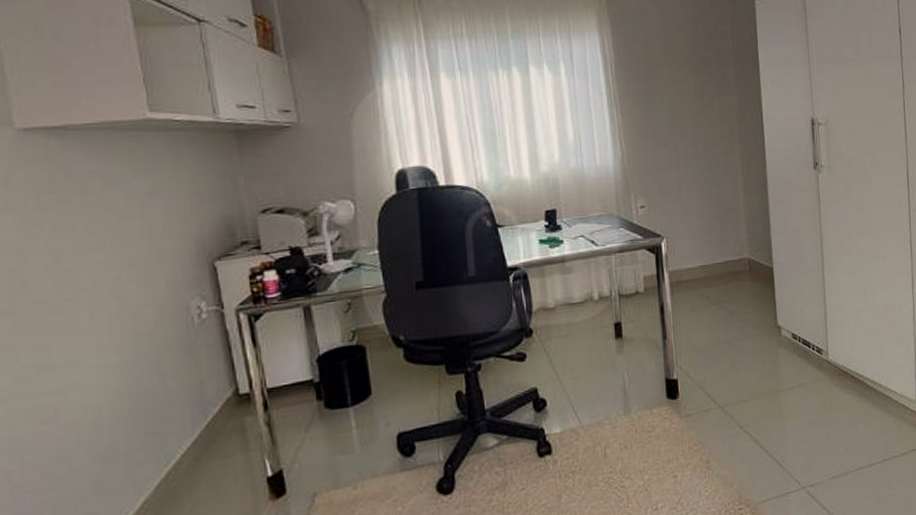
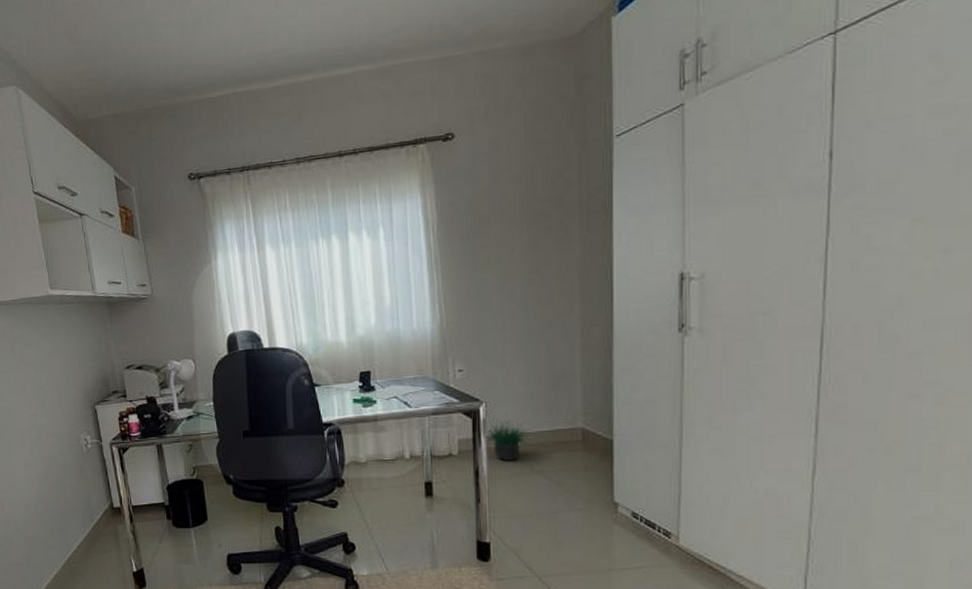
potted plant: none [668,253,707,295] -> present [486,419,530,461]

